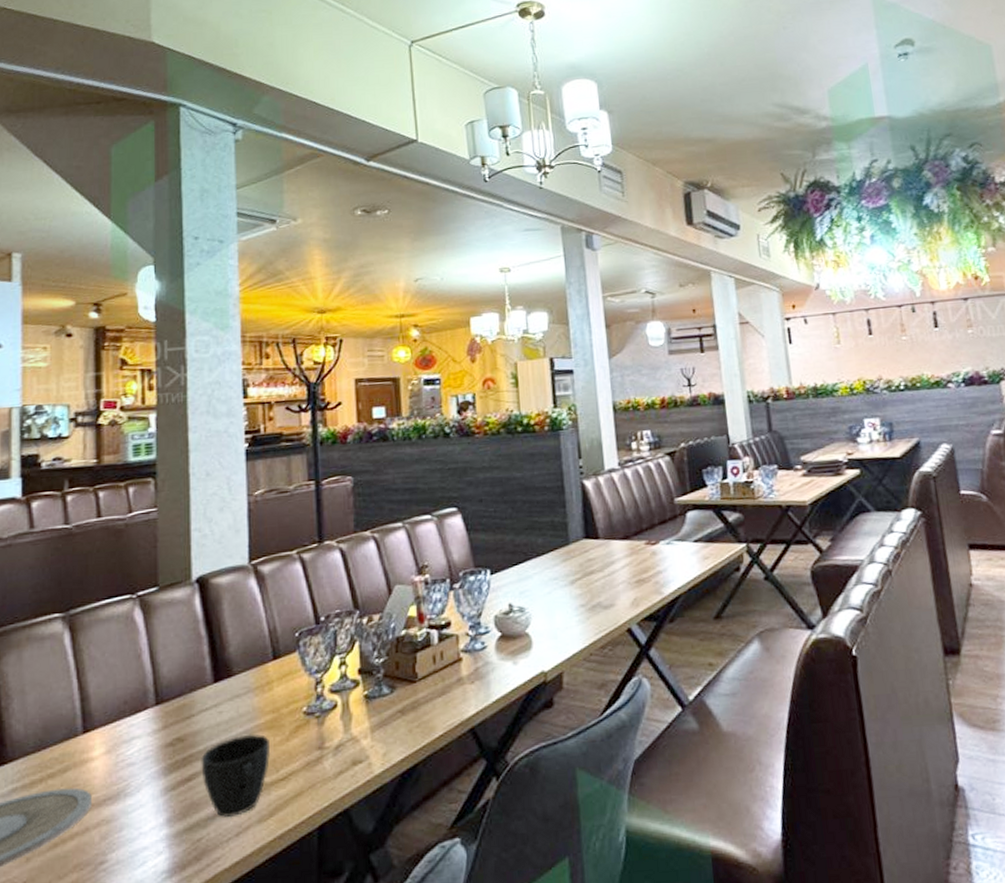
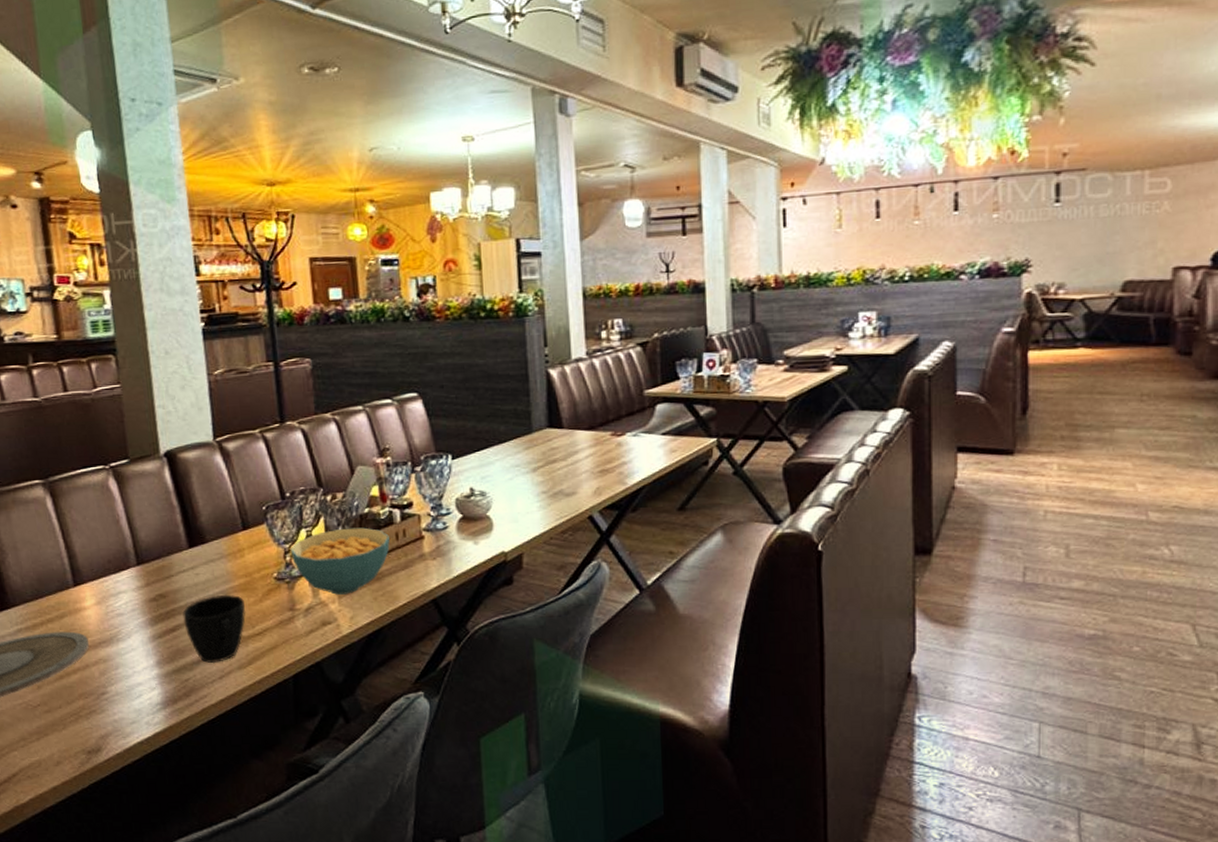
cereal bowl: none [322,651,427,729] -> present [290,527,390,595]

